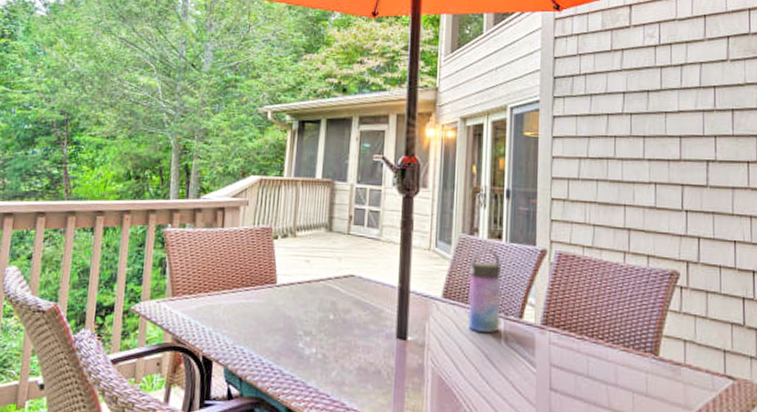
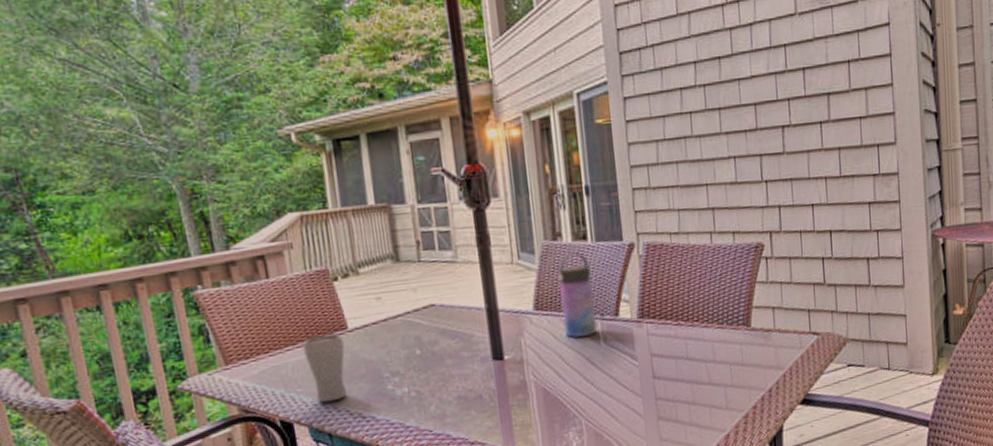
drinking glass: none [236,285,271,348] -> present [303,334,348,403]

